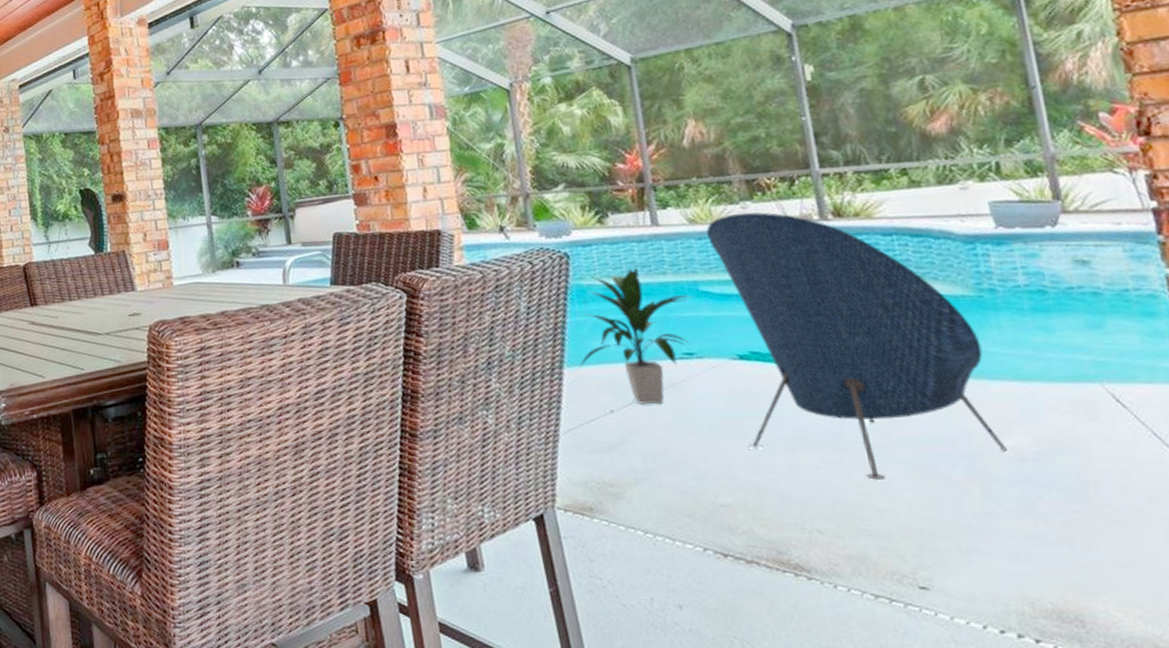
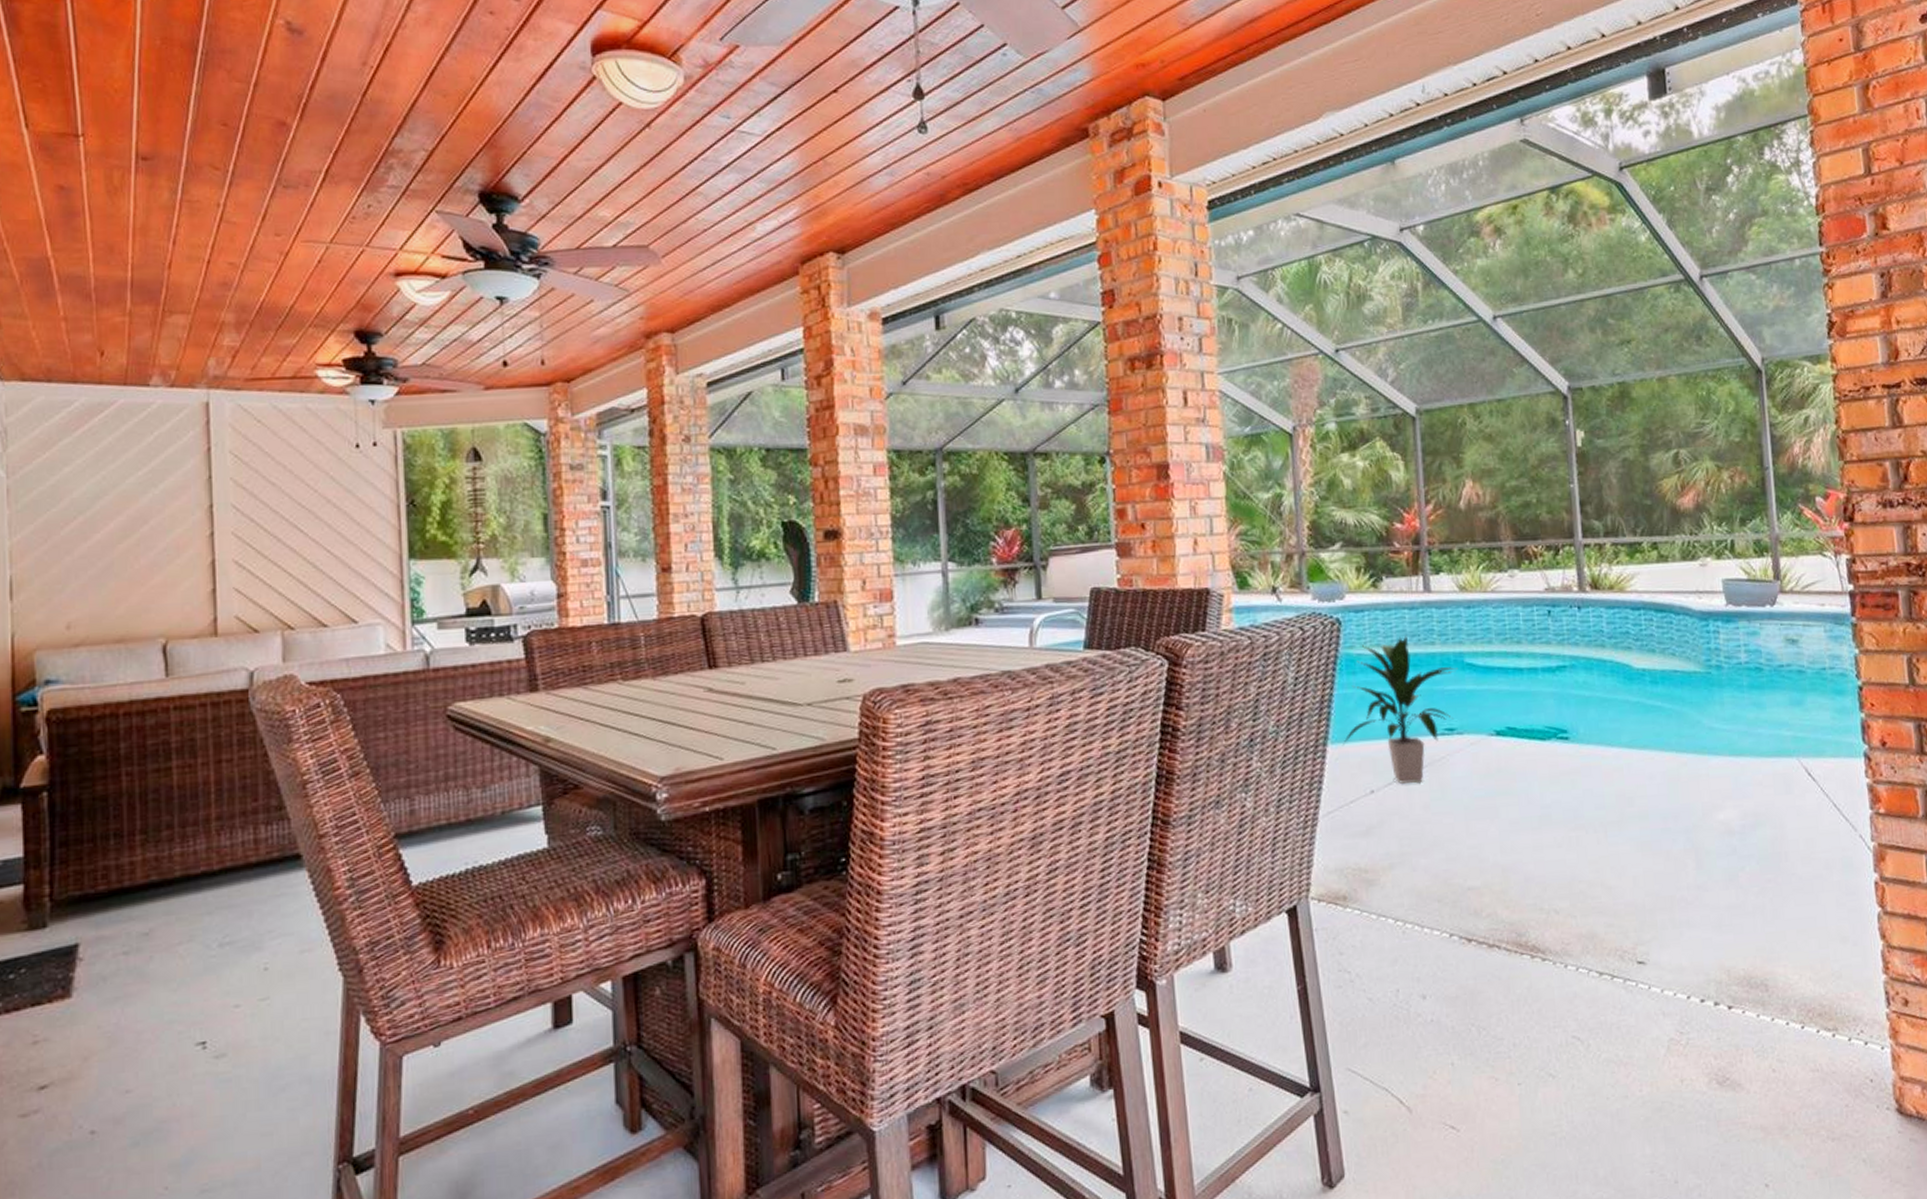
lounge chair: present [706,212,1008,480] -> none [1475,581,1720,857]

